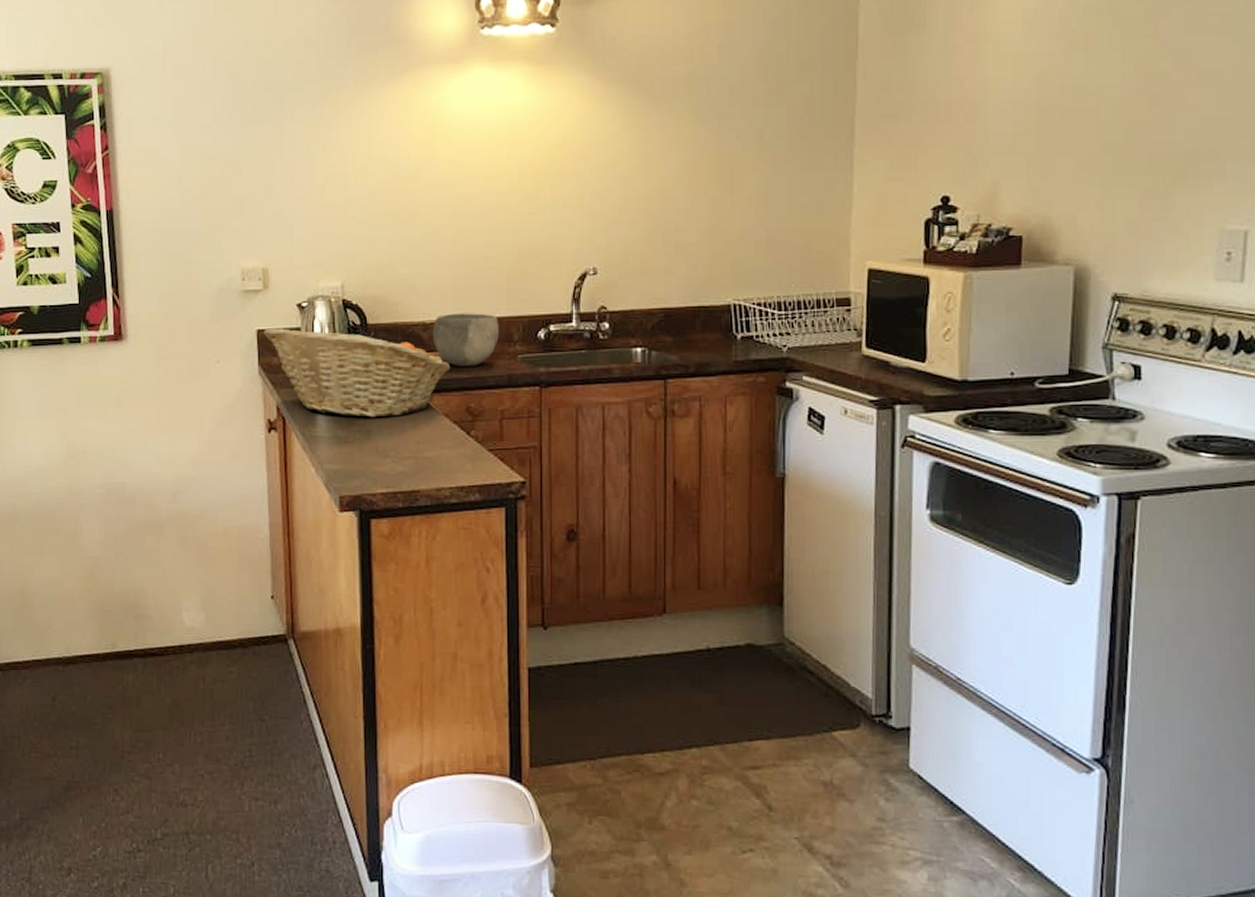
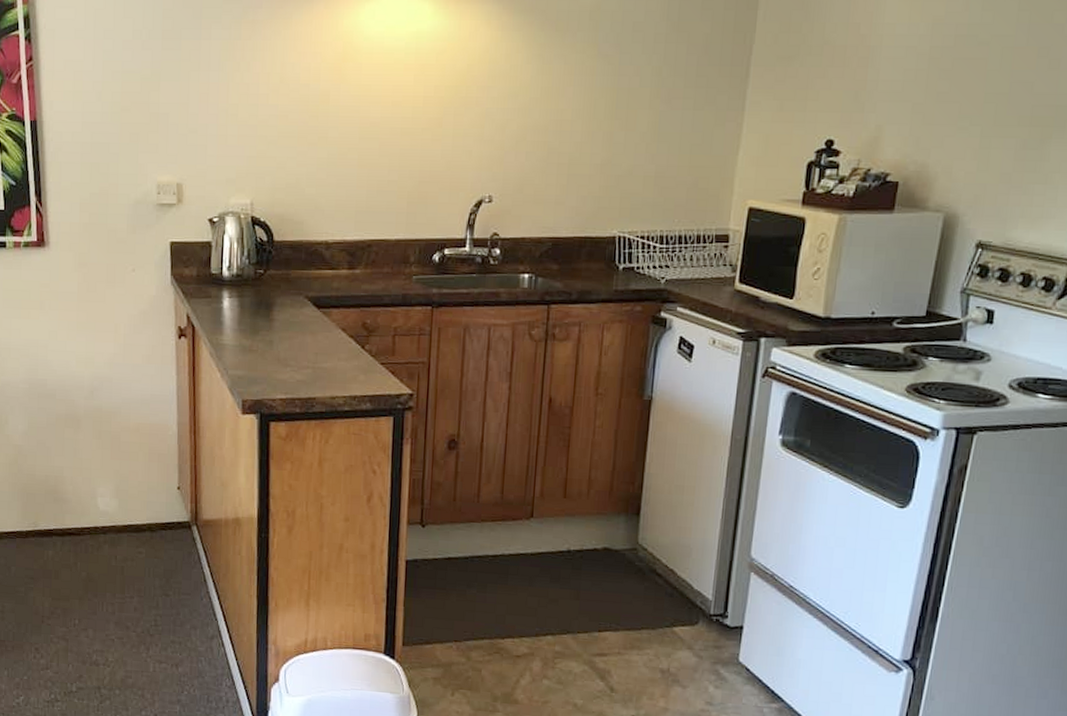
fruit basket: present [263,328,451,418] -> none [176,241,350,329]
bowl: present [432,313,499,366] -> none [334,234,397,285]

